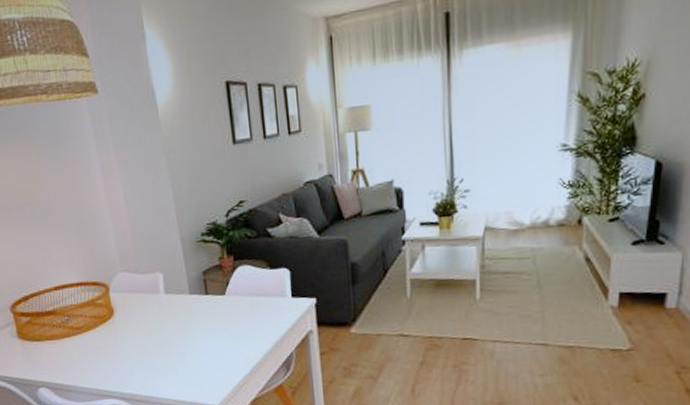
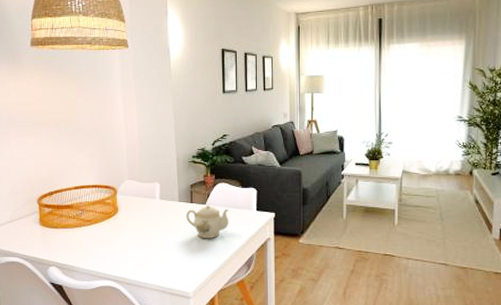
teapot: none [200,295,258,338] -> present [185,205,230,238]

